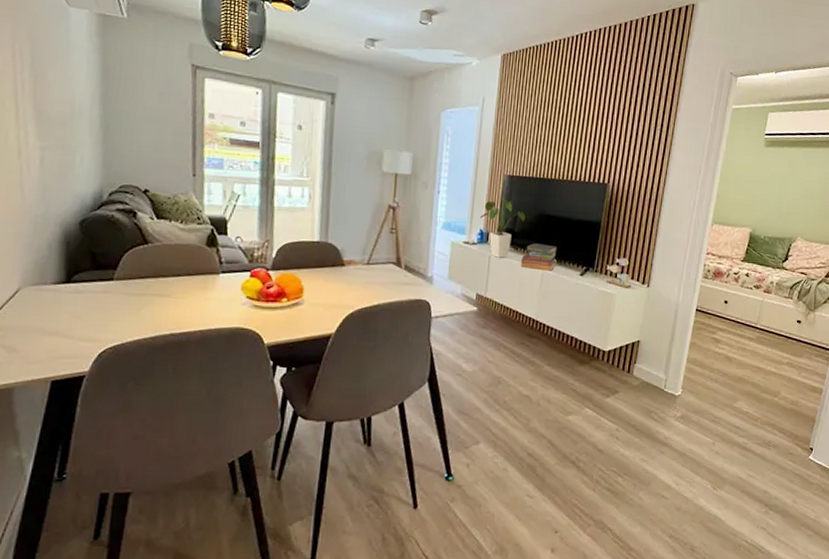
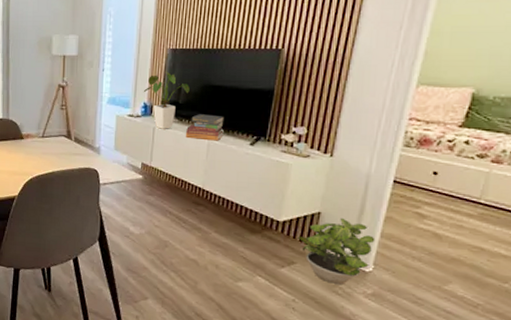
potted plant: none [621,345,683,410] -> present [298,217,375,284]

